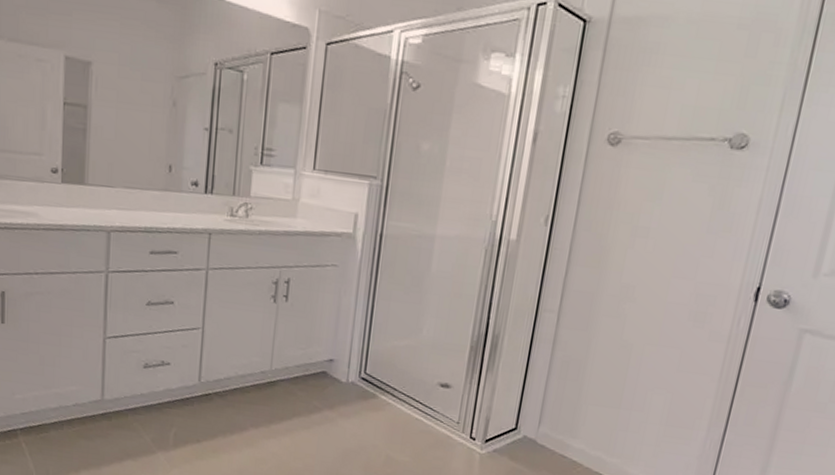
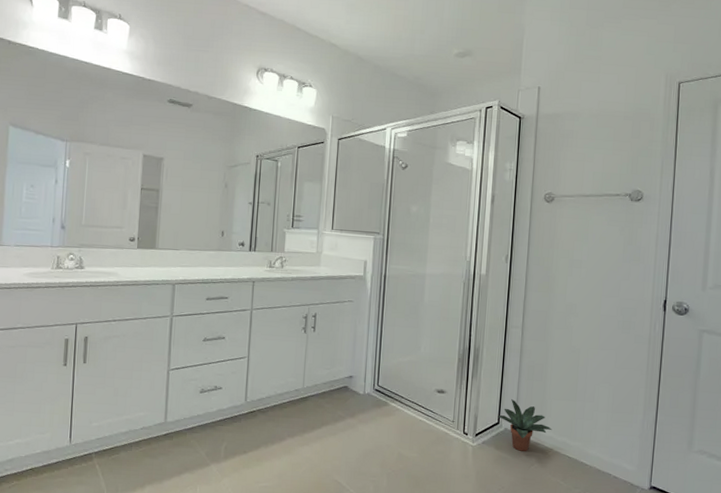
potted plant: none [516,401,585,465] -> present [498,399,552,451]

